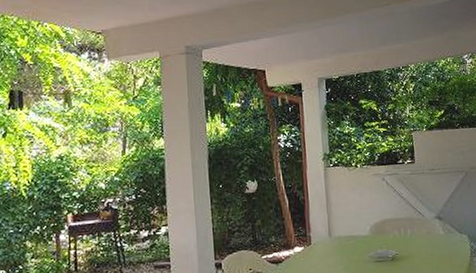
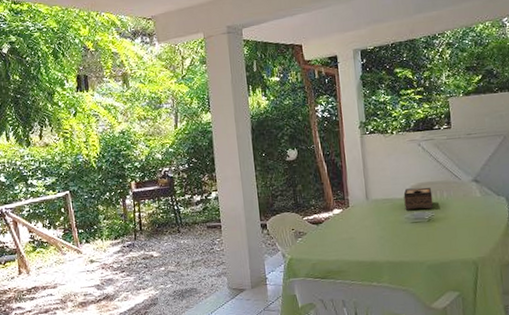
tissue box: none [367,224,397,248] -> present [403,187,434,210]

